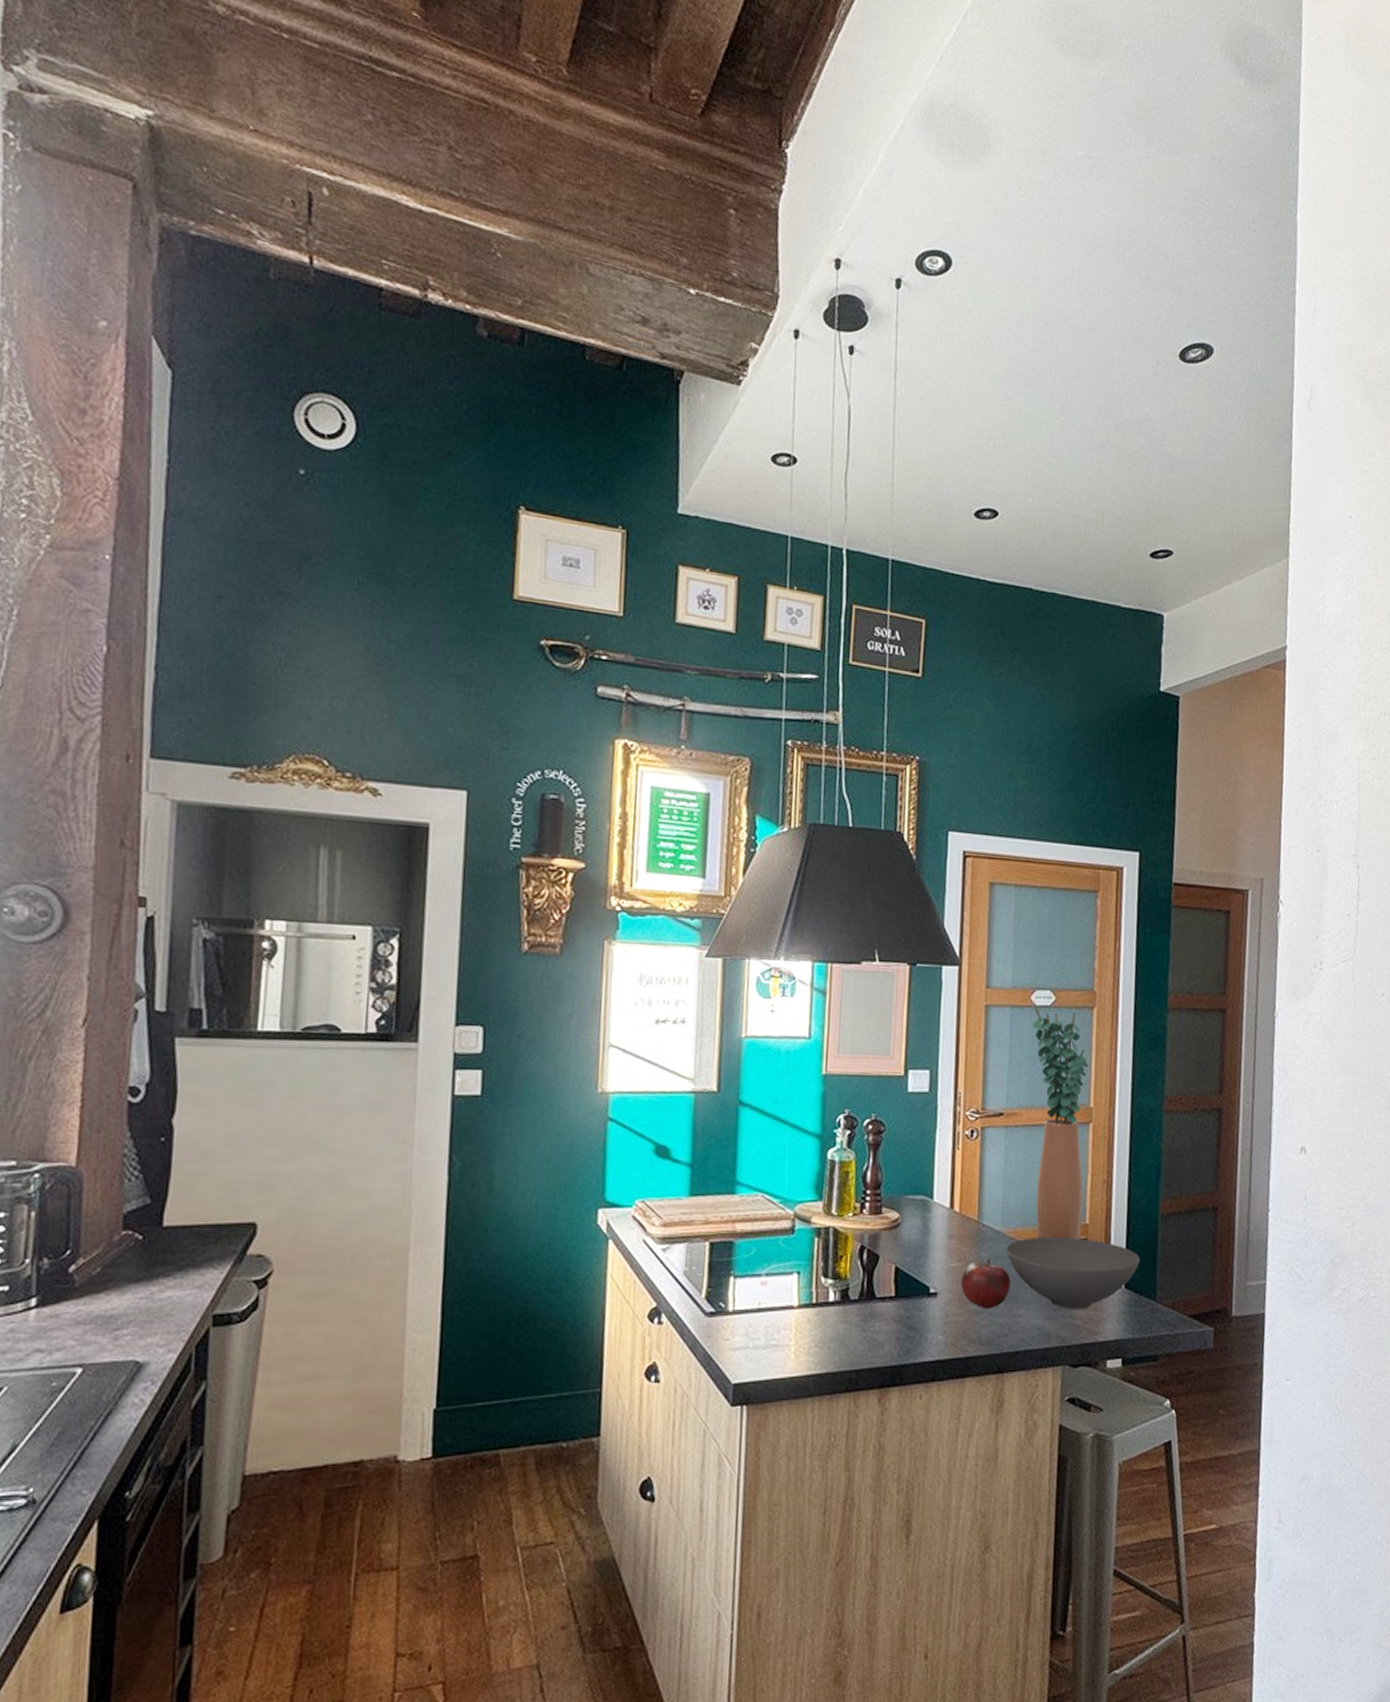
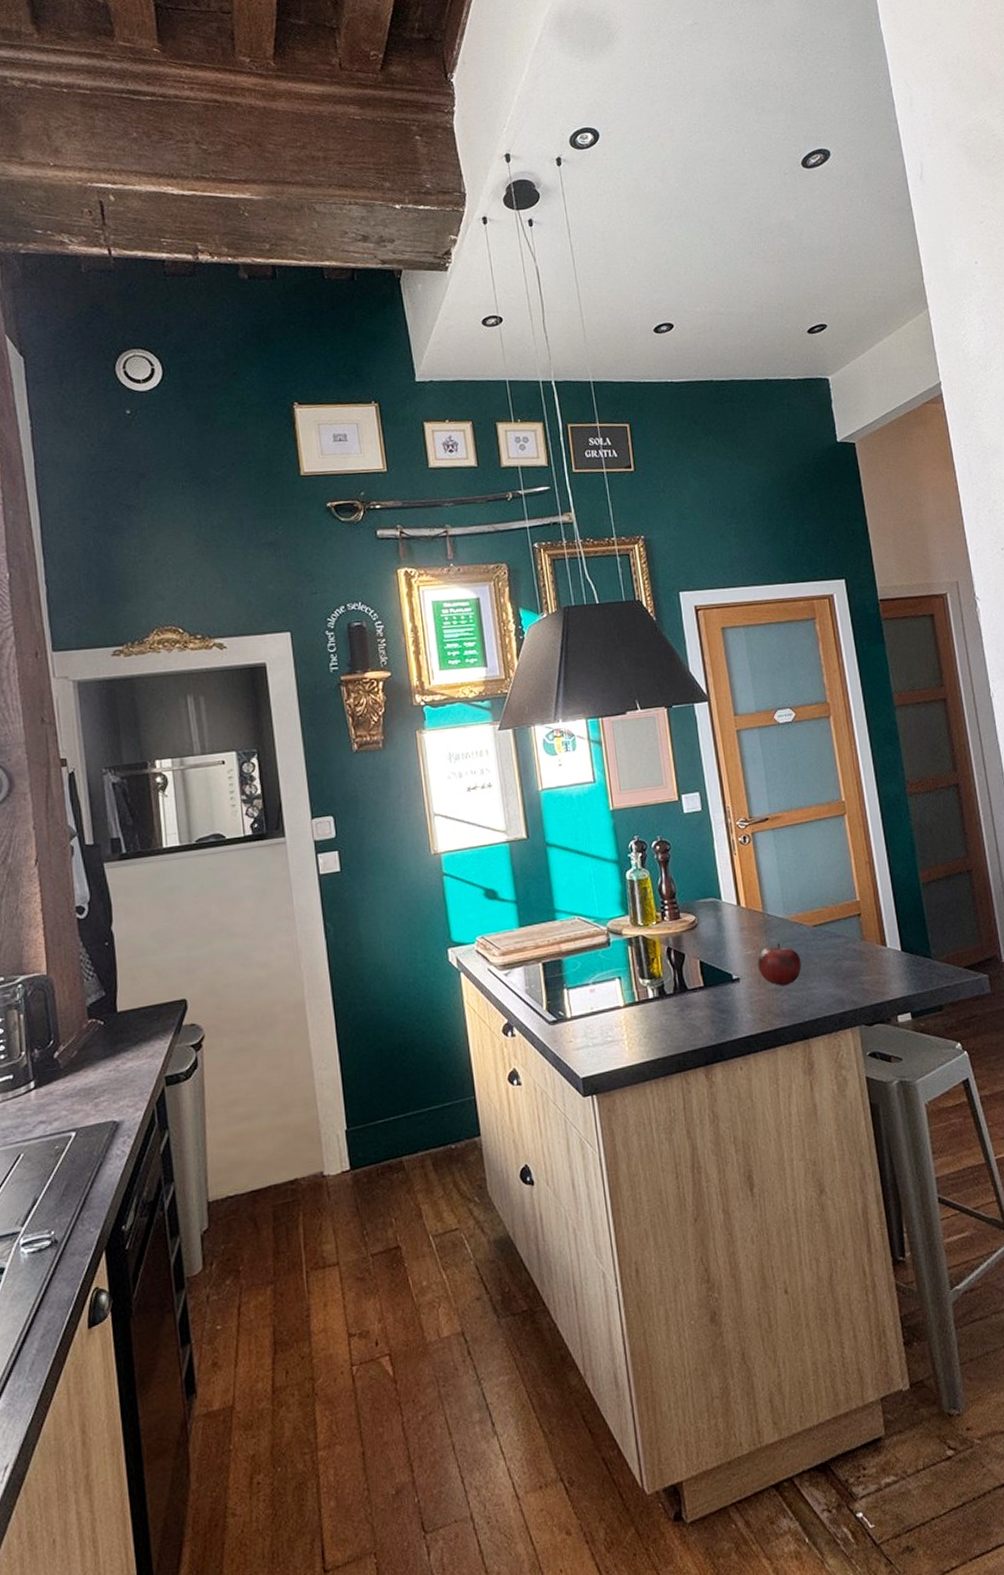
bowl: present [1005,1236,1141,1309] -> none [791,913,911,976]
vase: present [1032,1007,1089,1240] -> none [778,723,854,920]

